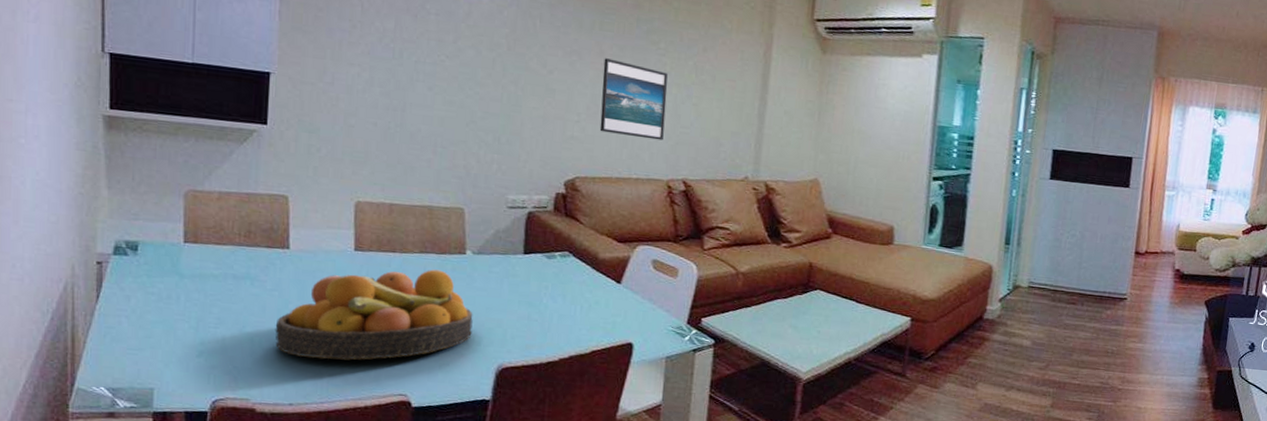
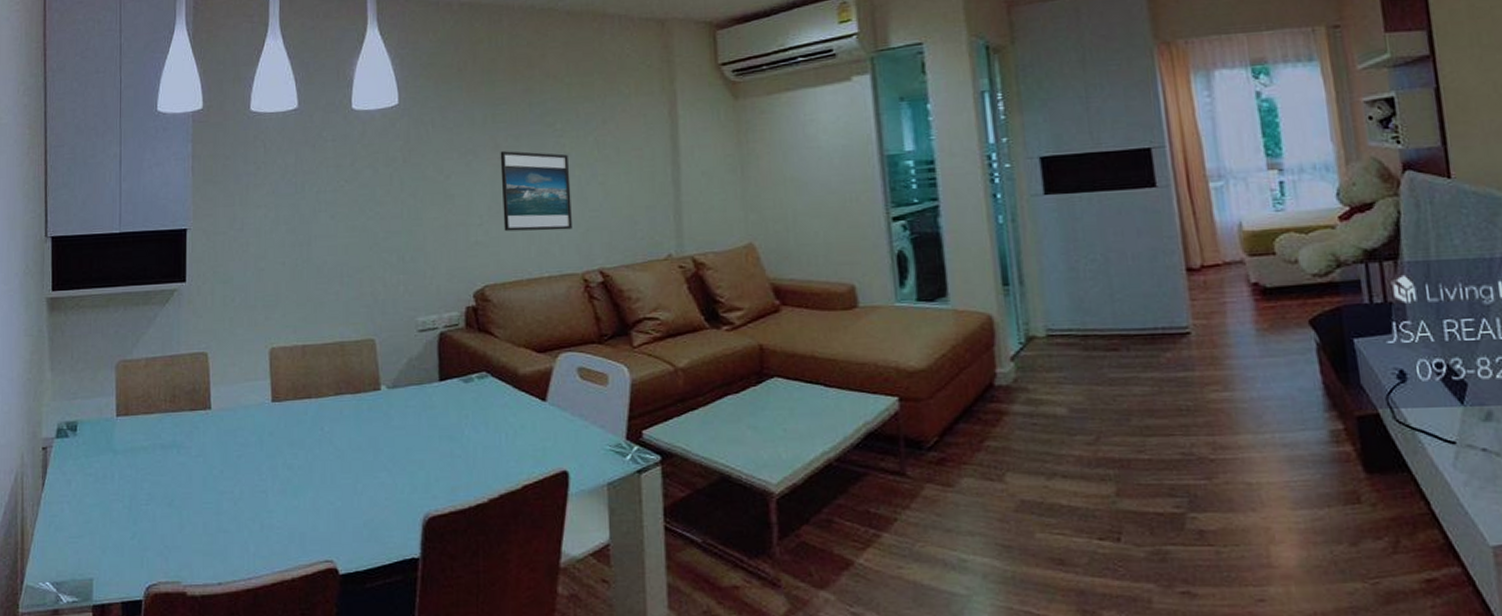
fruit bowl: present [275,269,473,361] -> none [201,411,394,528]

